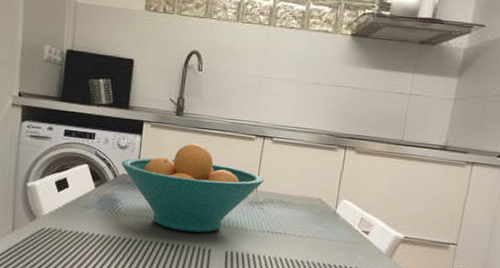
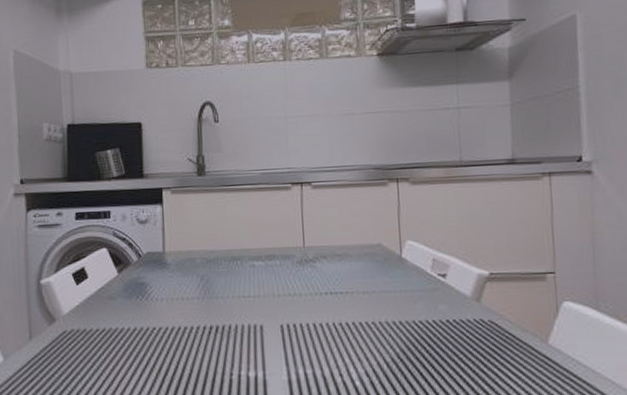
fruit bowl: present [121,143,264,233] -> none [144,204,310,309]

